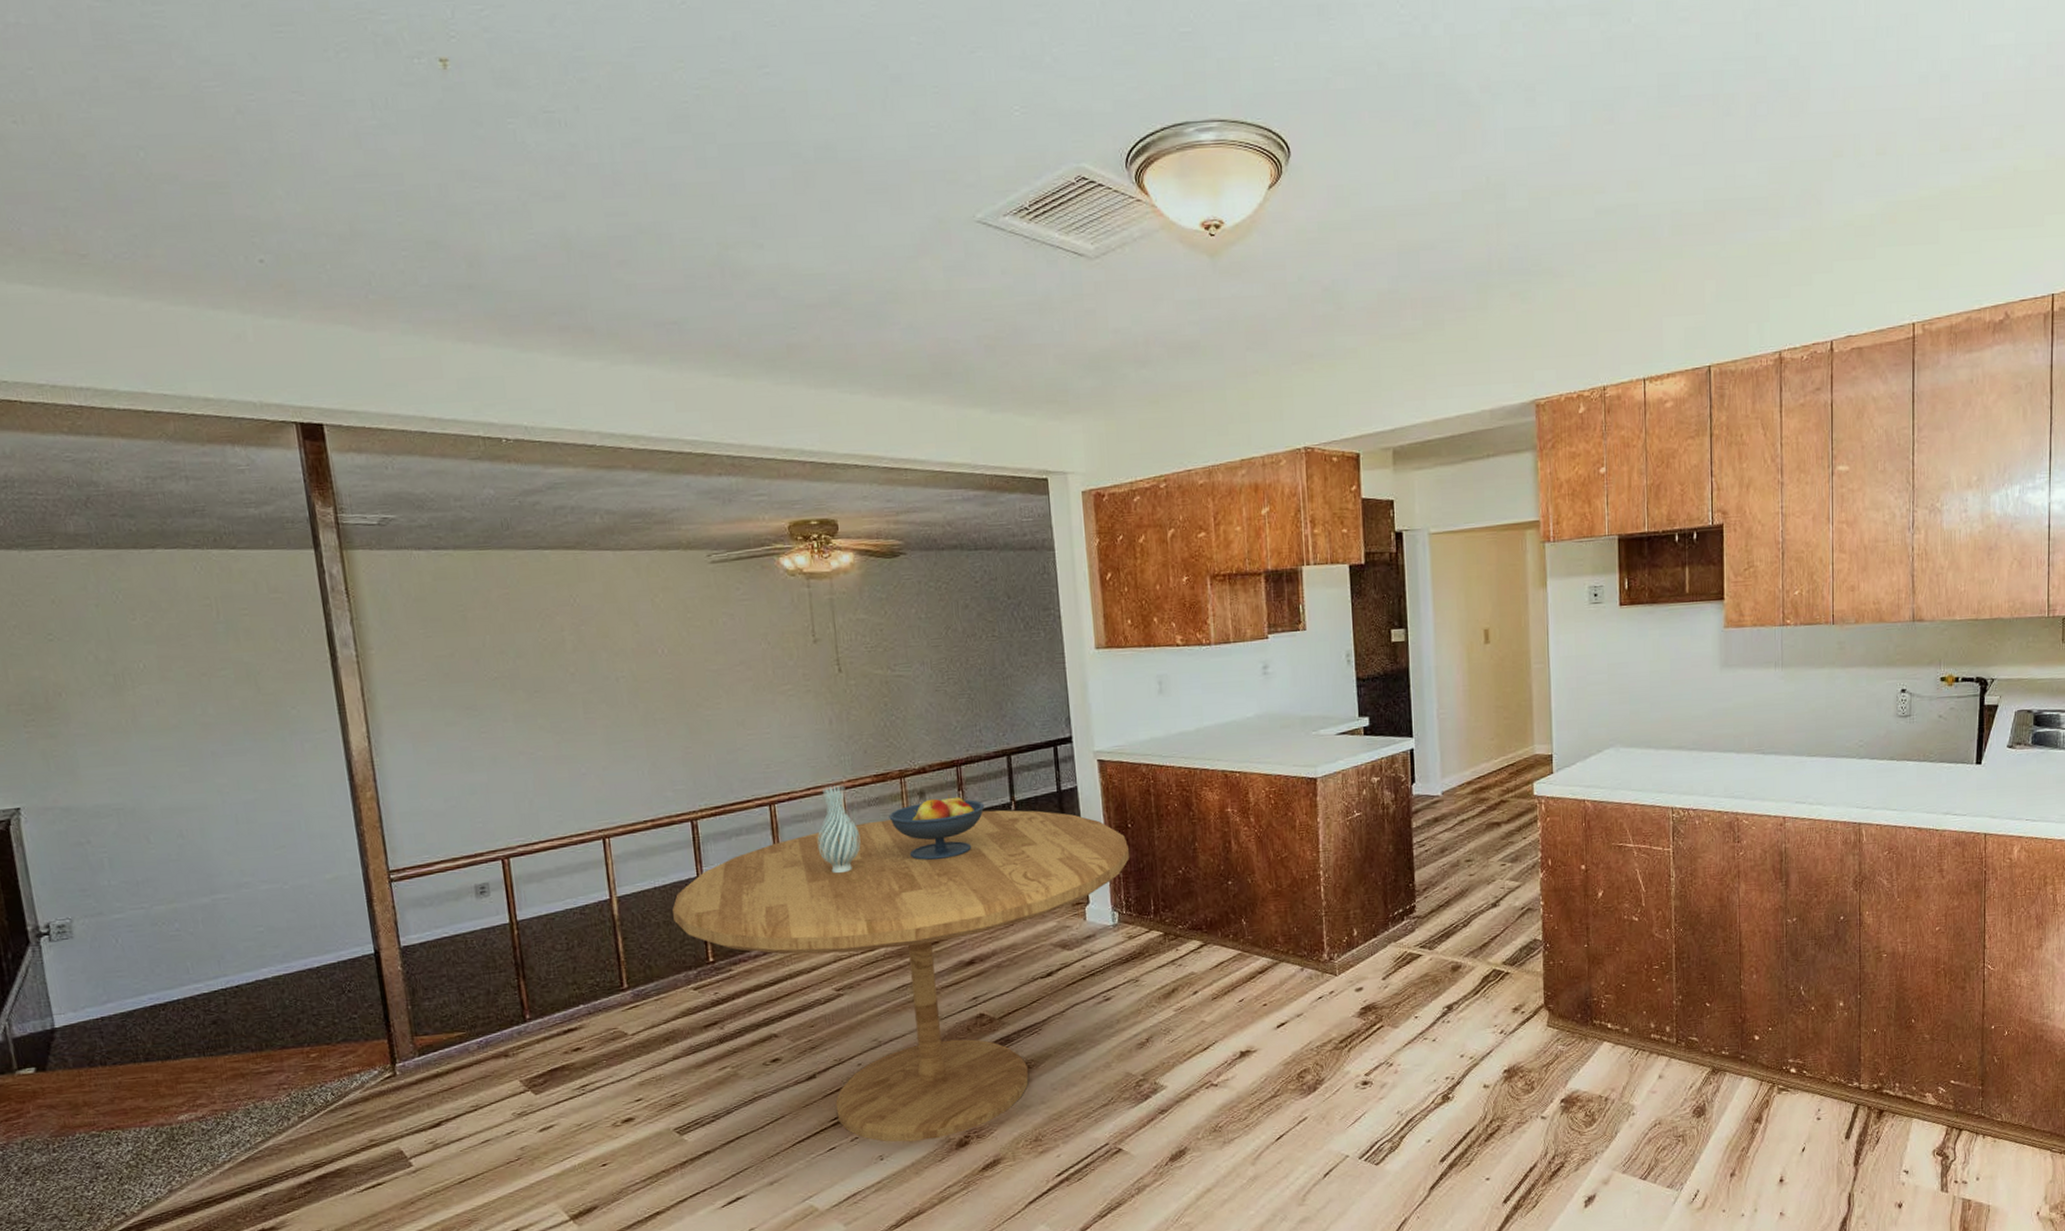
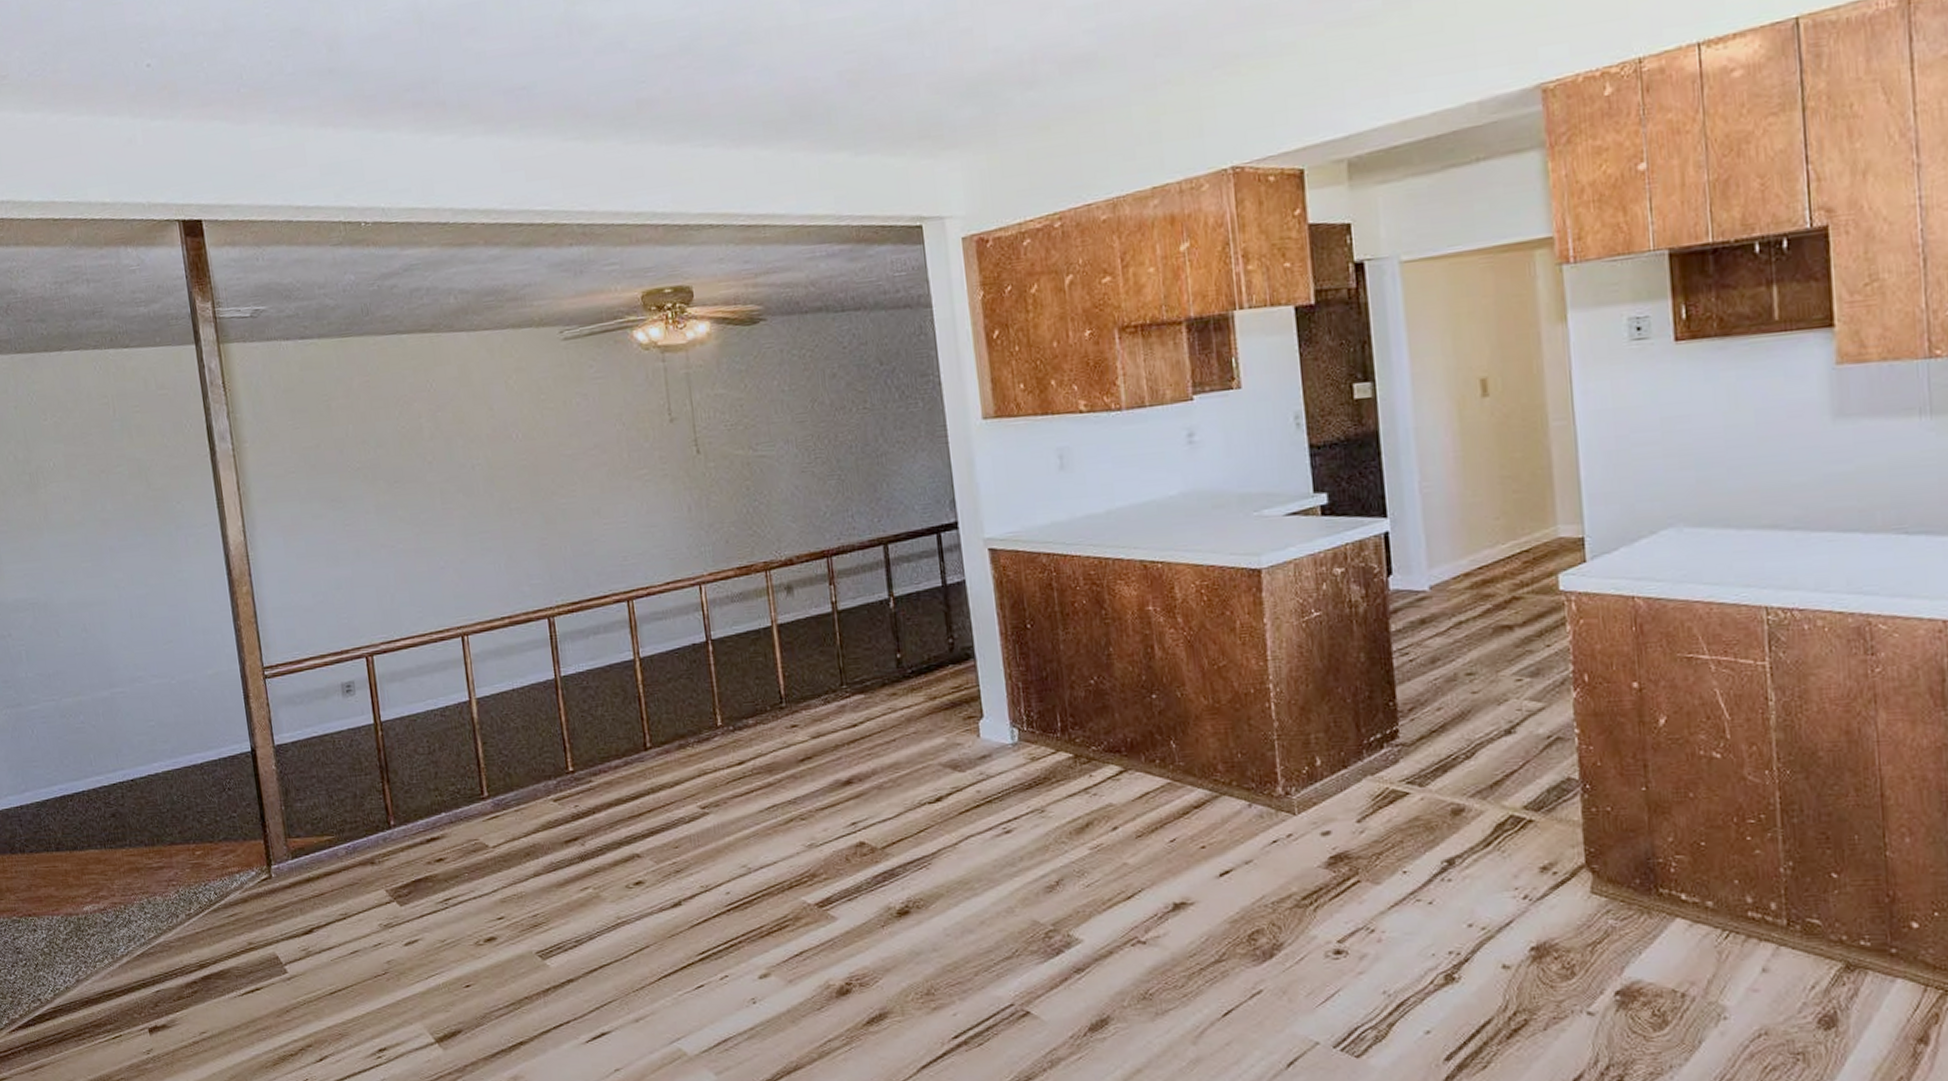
dining table: present [672,810,1130,1142] -> none [531,607,1031,985]
vase: present [817,785,861,874] -> none [678,579,725,678]
fruit bowl: present [889,794,985,860] -> none [754,589,860,664]

